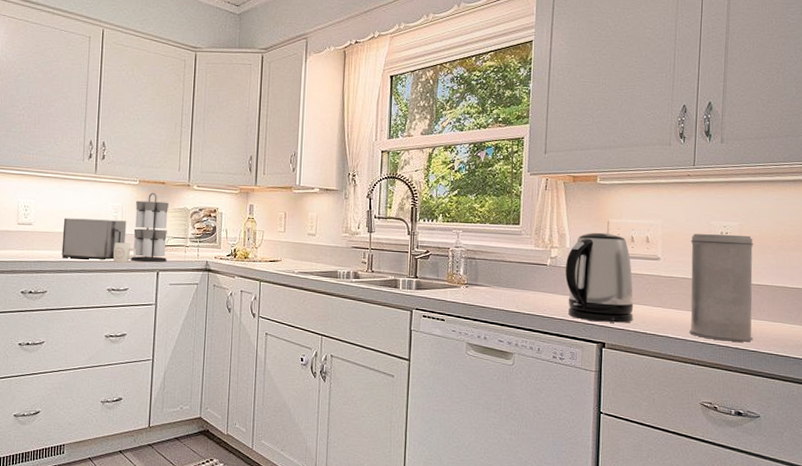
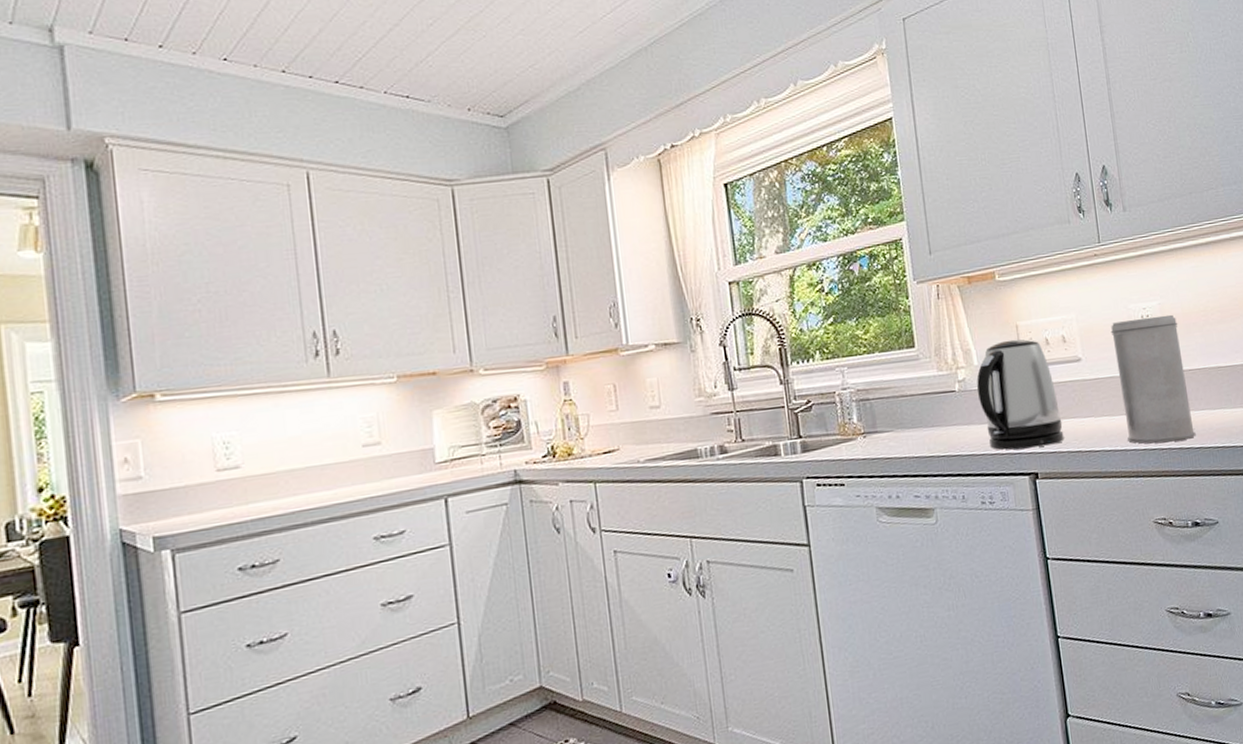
toaster: present [61,218,127,260] -> none [289,436,391,507]
mug: present [112,242,137,264] -> none [373,466,411,499]
spice rack: present [131,192,169,263] -> none [397,388,457,492]

